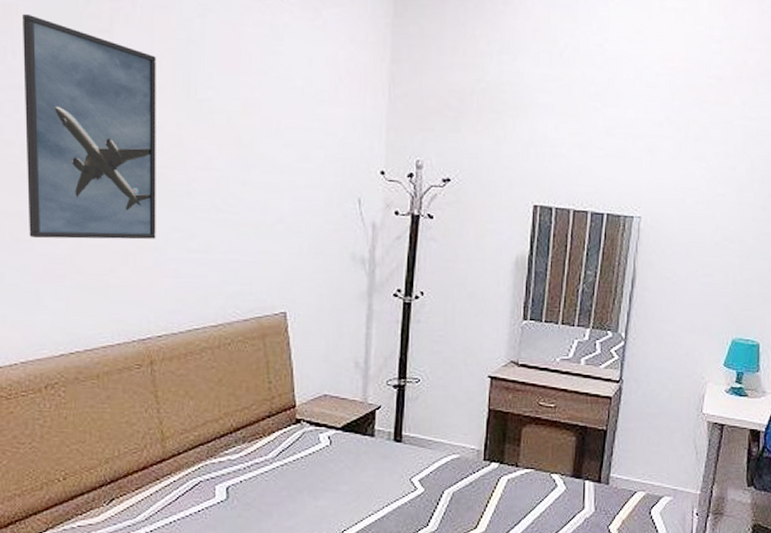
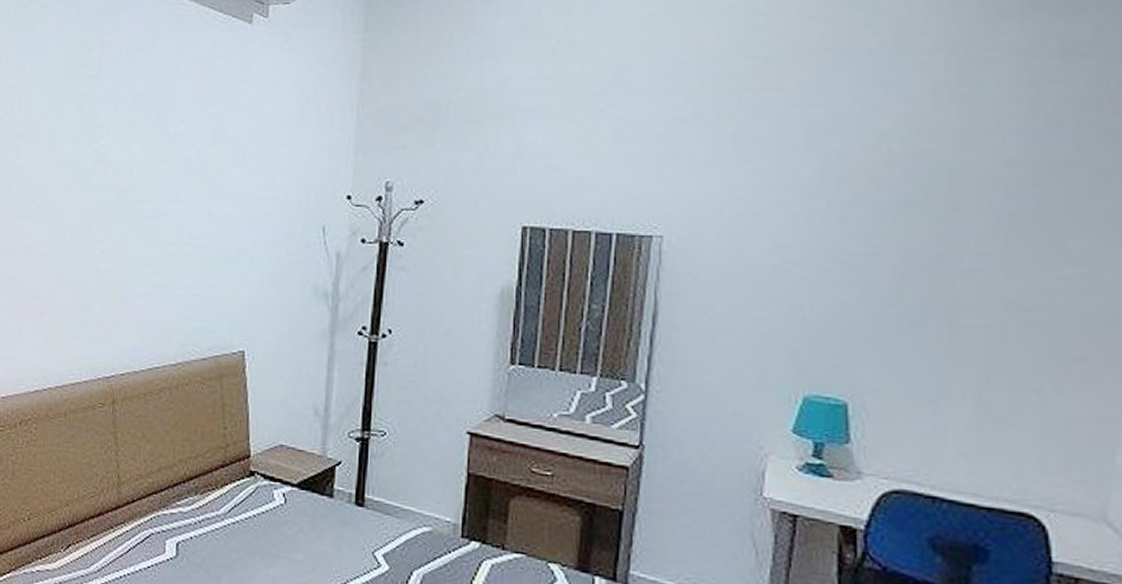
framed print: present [23,13,156,240] -> none [18,68,136,276]

